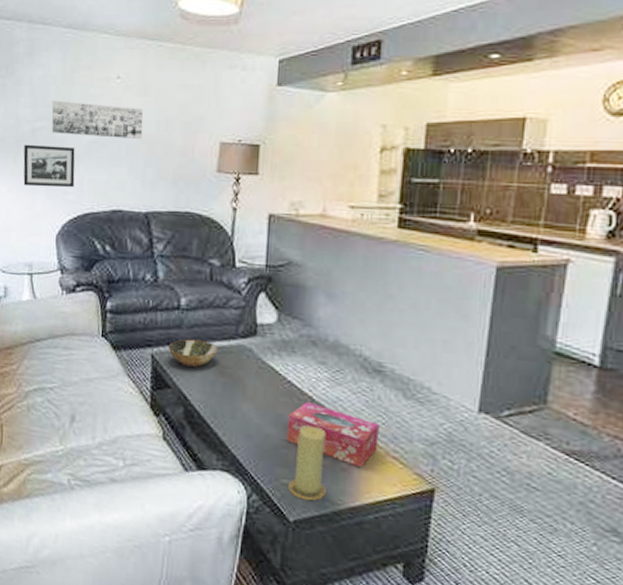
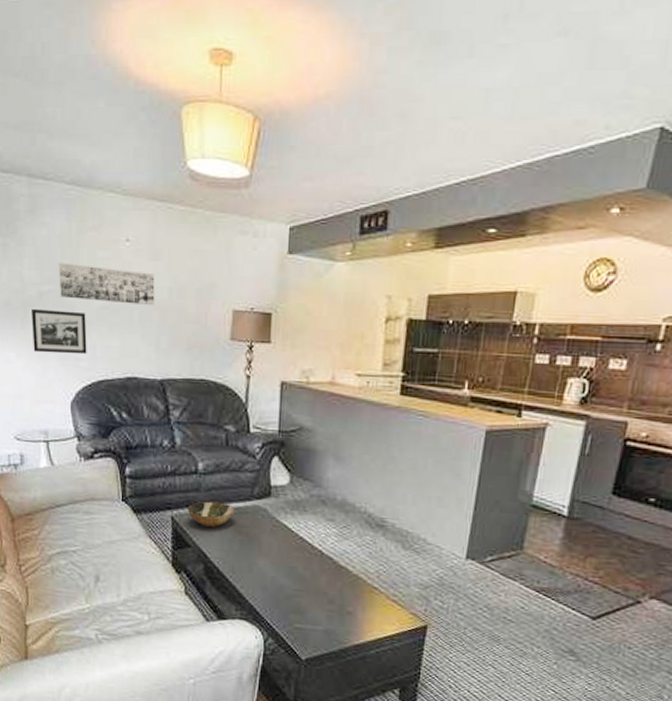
tissue box: present [287,402,379,468] -> none [299,555,381,611]
candle: present [288,426,326,501] -> none [301,577,334,641]

